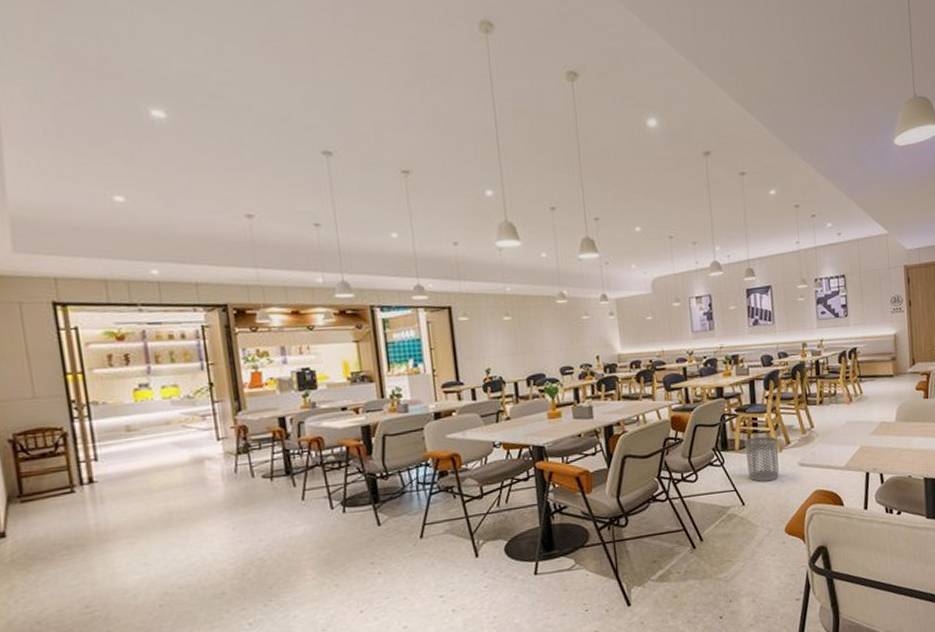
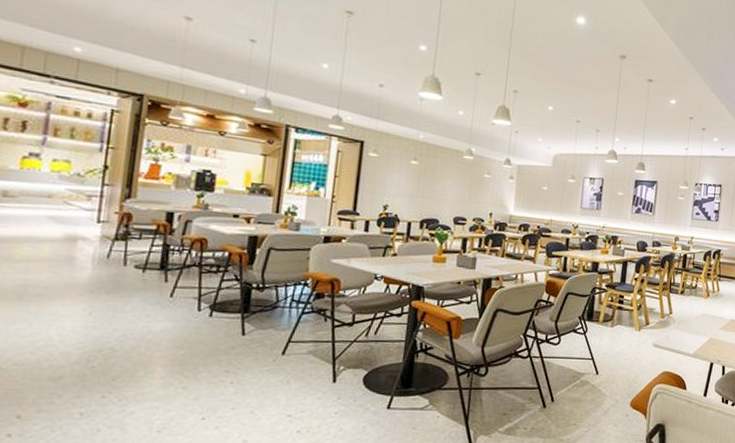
waste bin: present [744,436,779,482] -> none [606,313,639,356]

